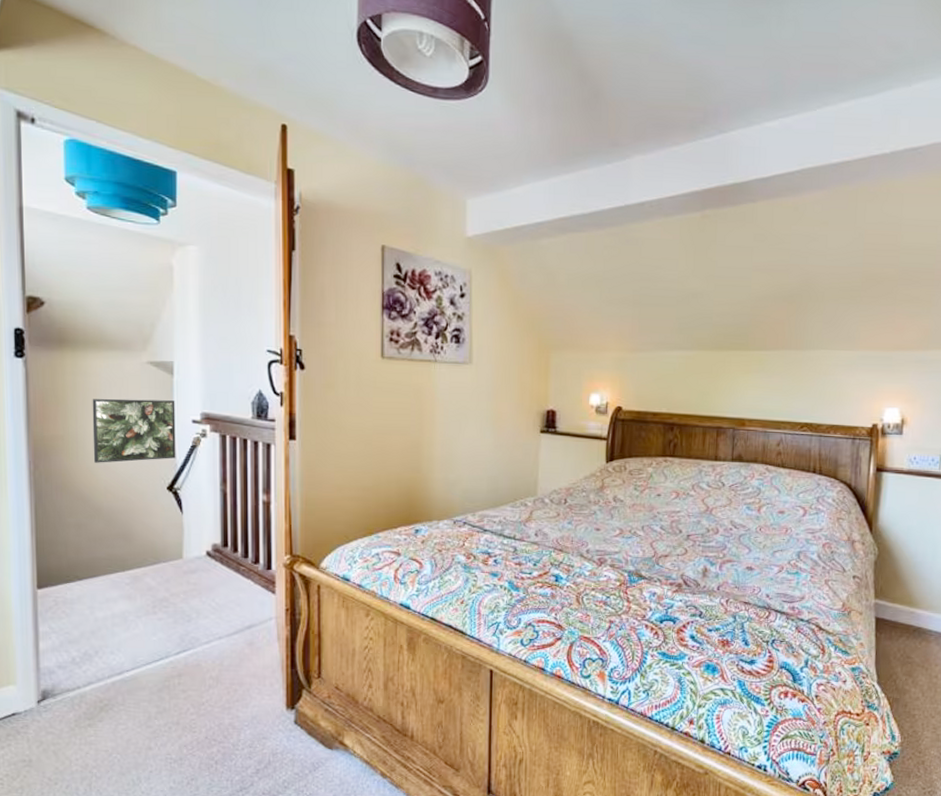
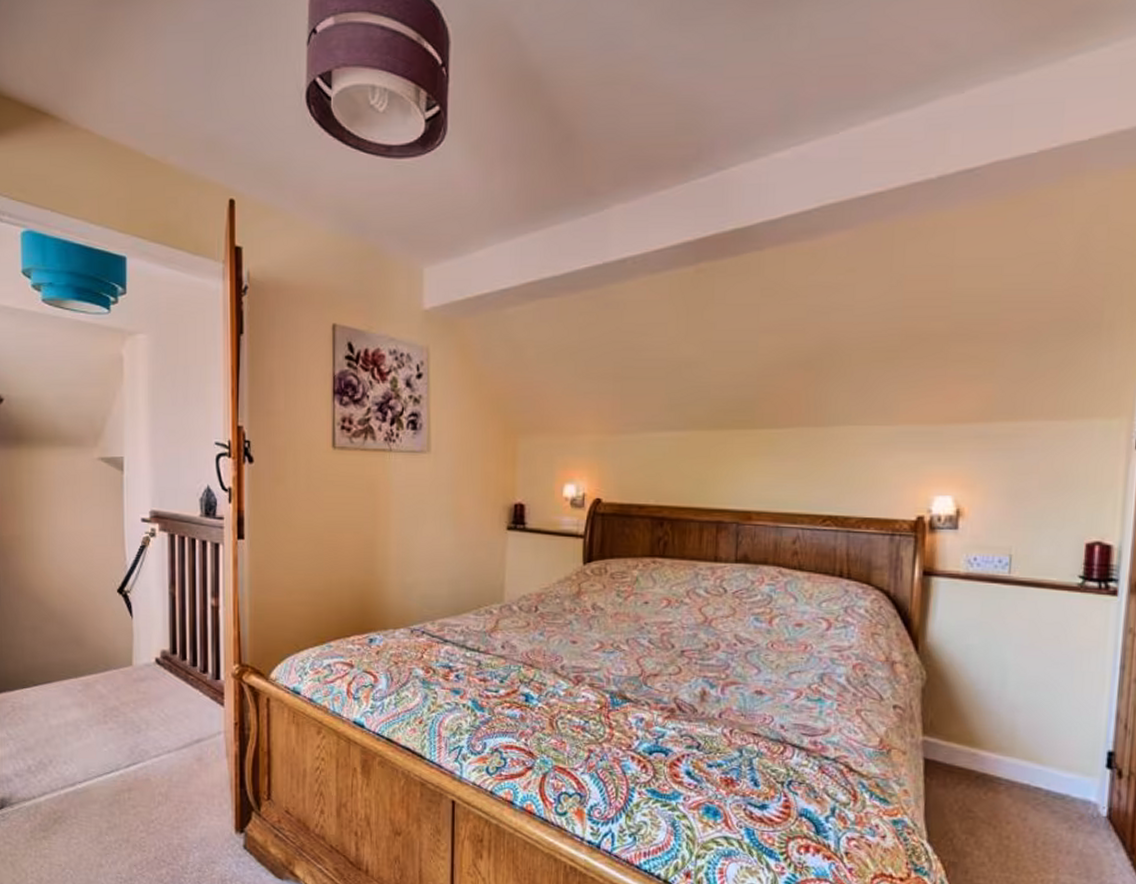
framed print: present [92,398,176,463] -> none [46,497,126,564]

